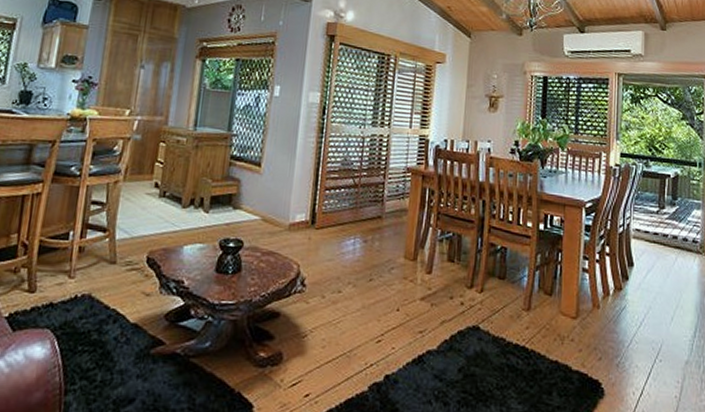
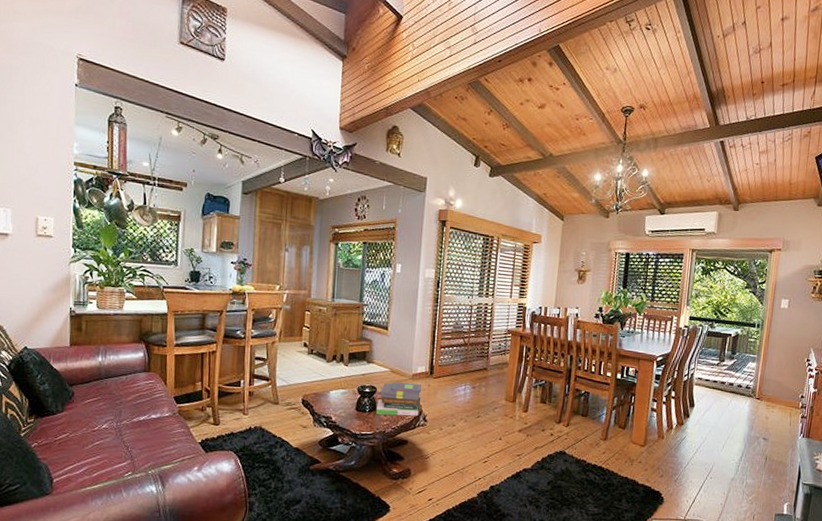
books: none [241,233,301,280] -> present [376,381,422,417]

